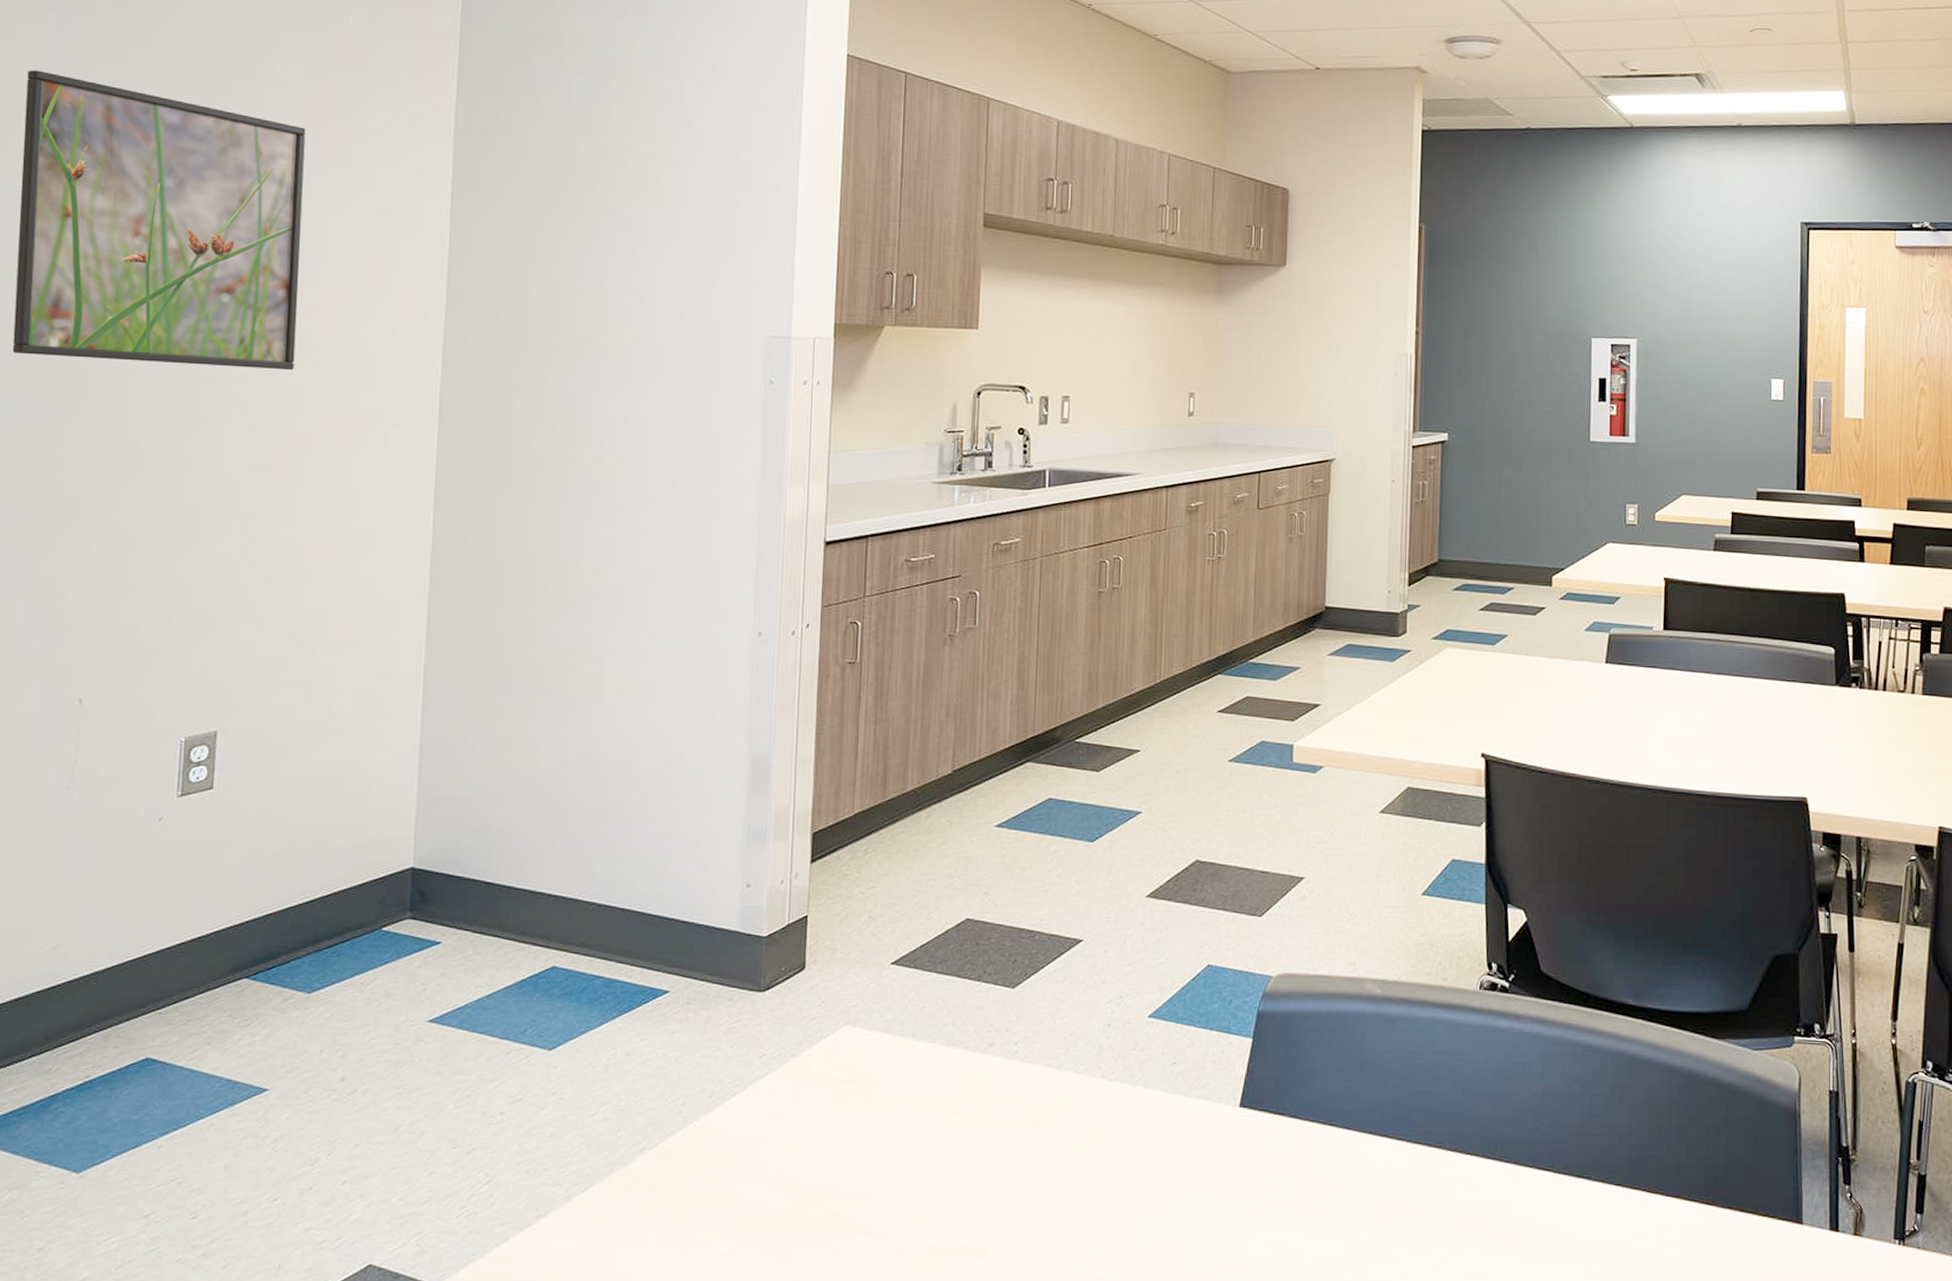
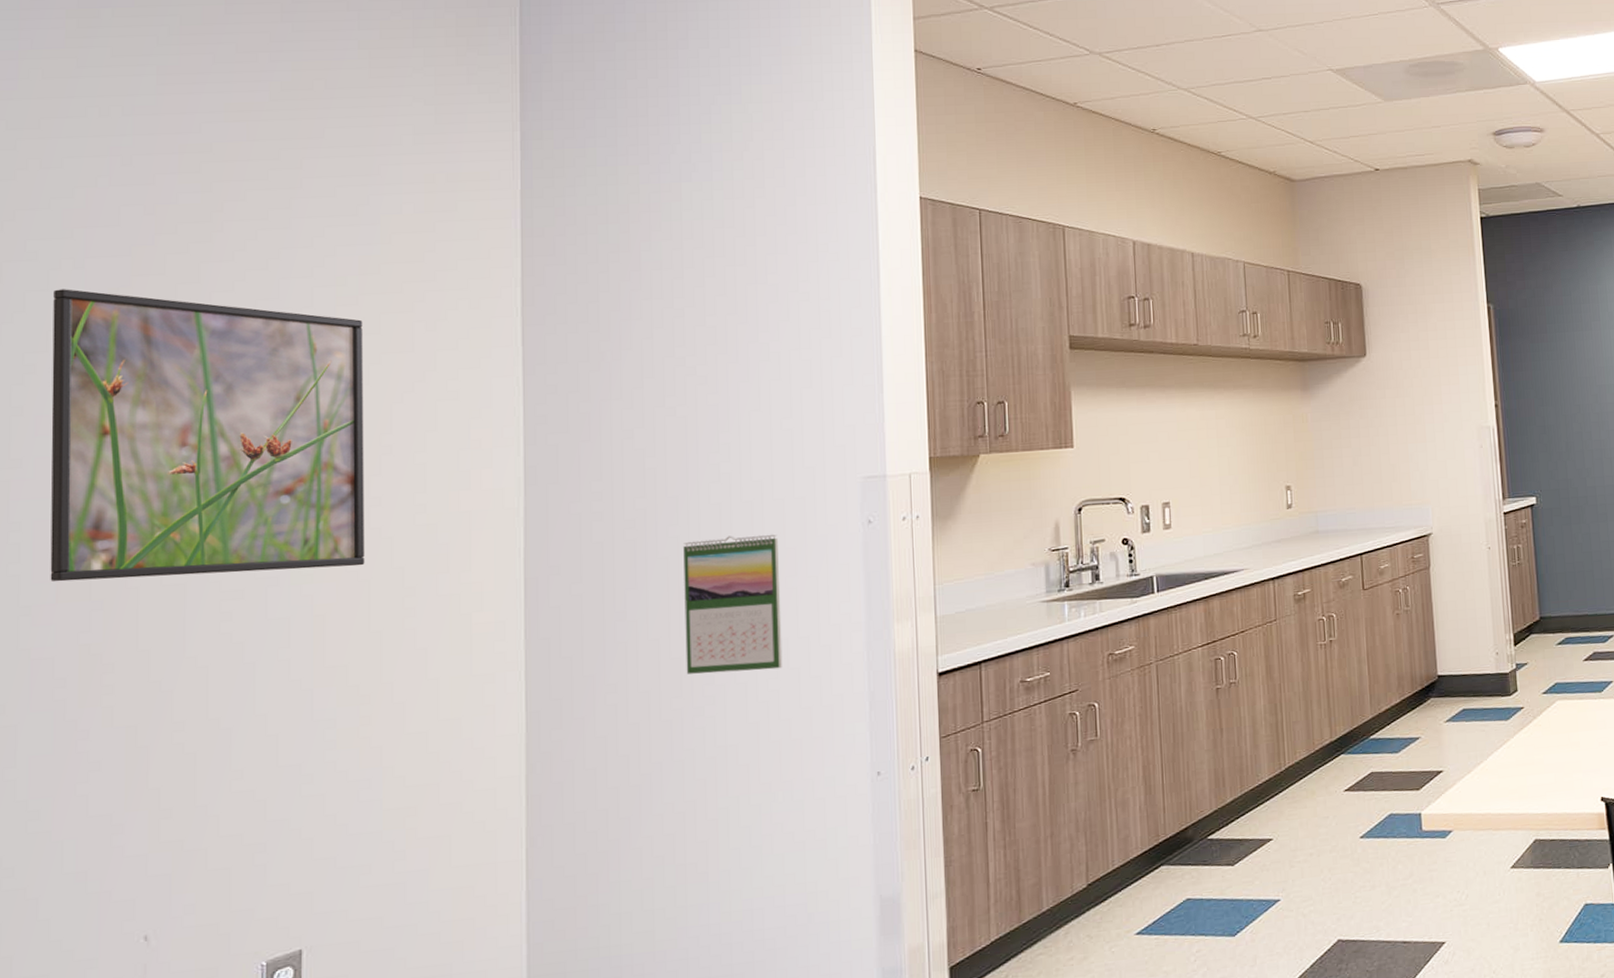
calendar: none [585,381,681,519] -> present [683,534,783,674]

